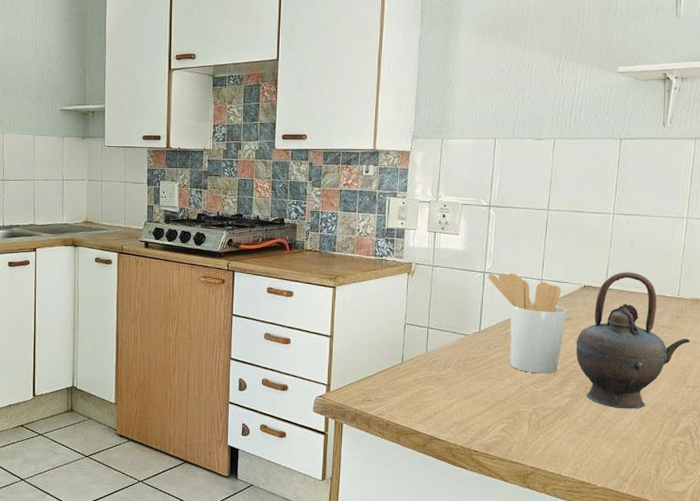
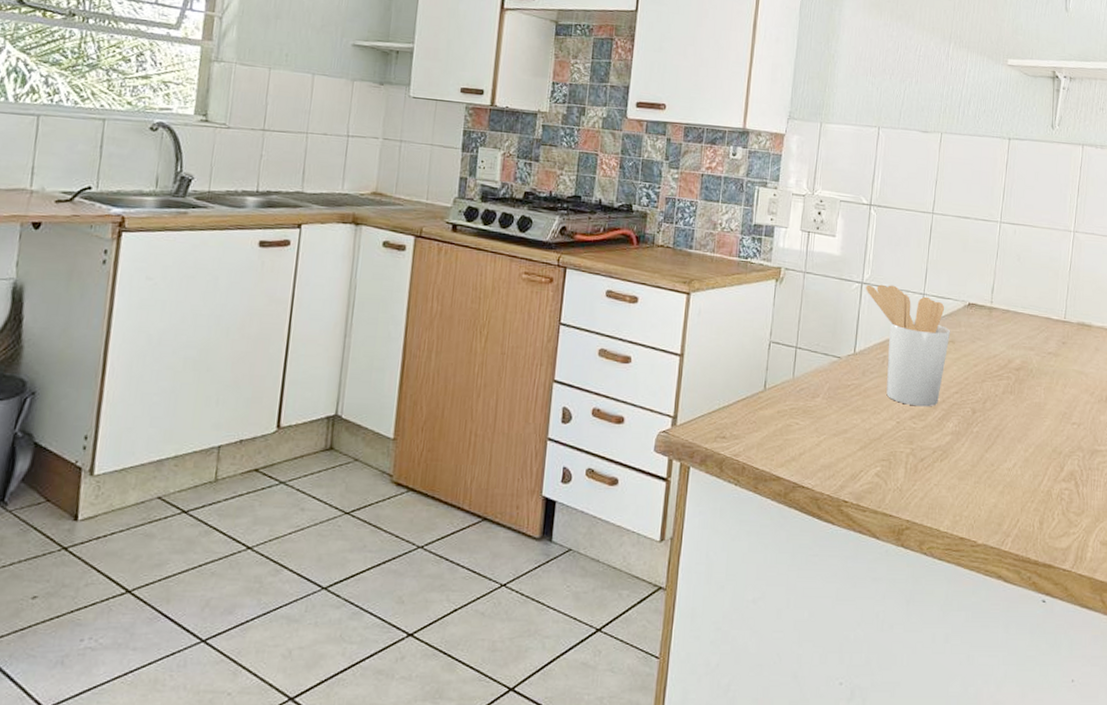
teapot: present [576,272,690,409] -> none [958,289,1076,450]

